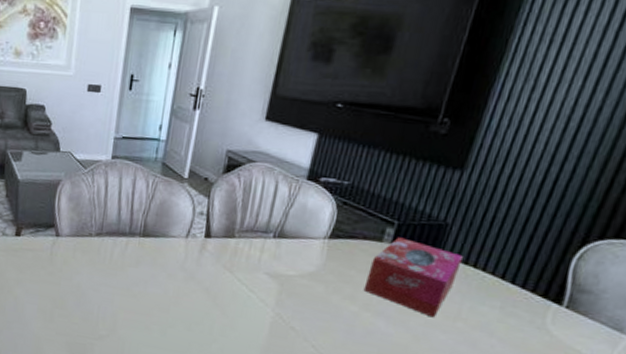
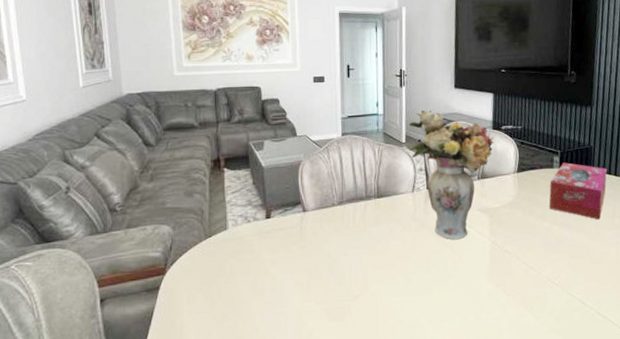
flower arrangement: none [191,142,306,302] -> present [408,110,494,239]

